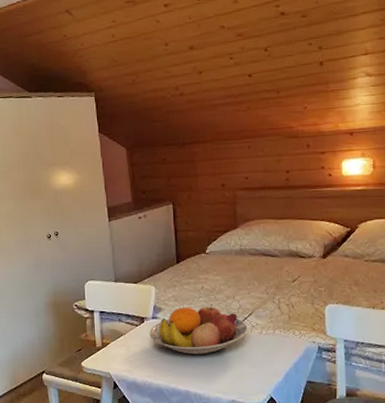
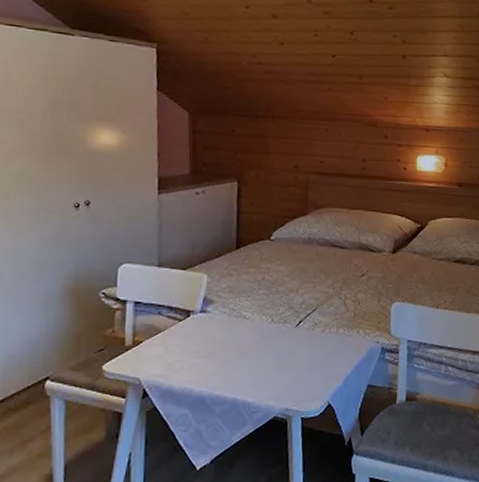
fruit bowl: present [149,304,248,355] -> none [195,298,310,356]

